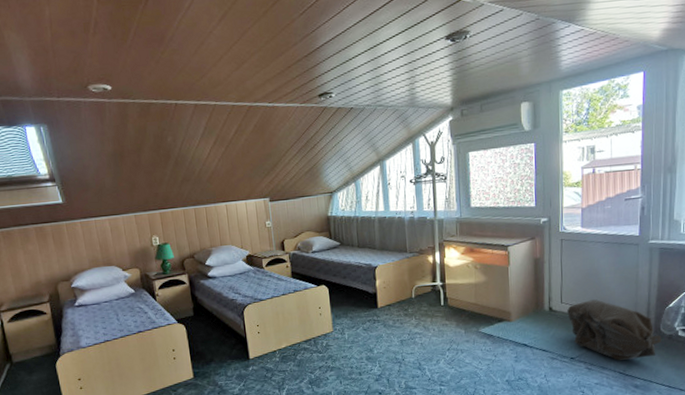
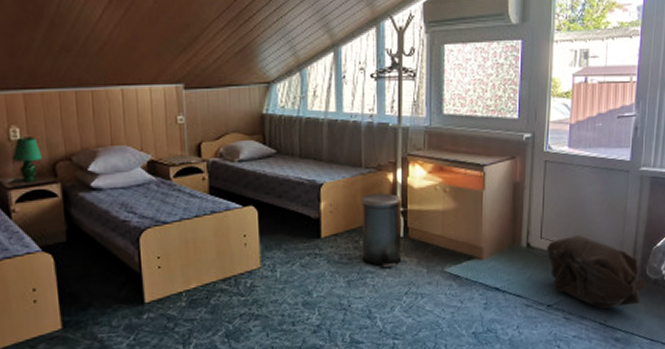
pedal bin: none [408,271,442,329] -> present [361,193,402,267]

